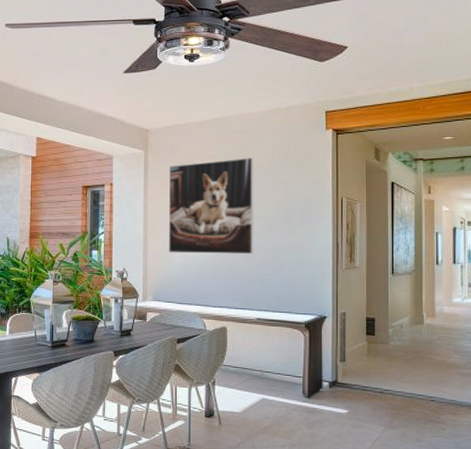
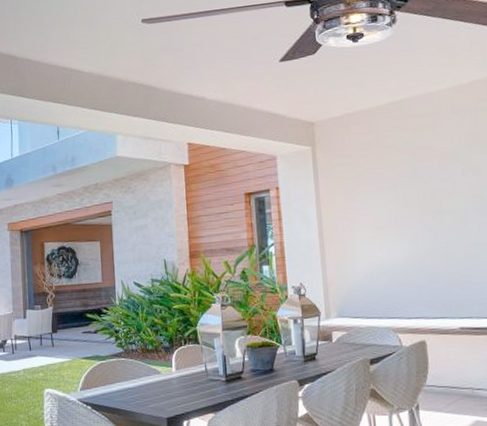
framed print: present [168,158,254,254] -> none [341,144,448,261]

